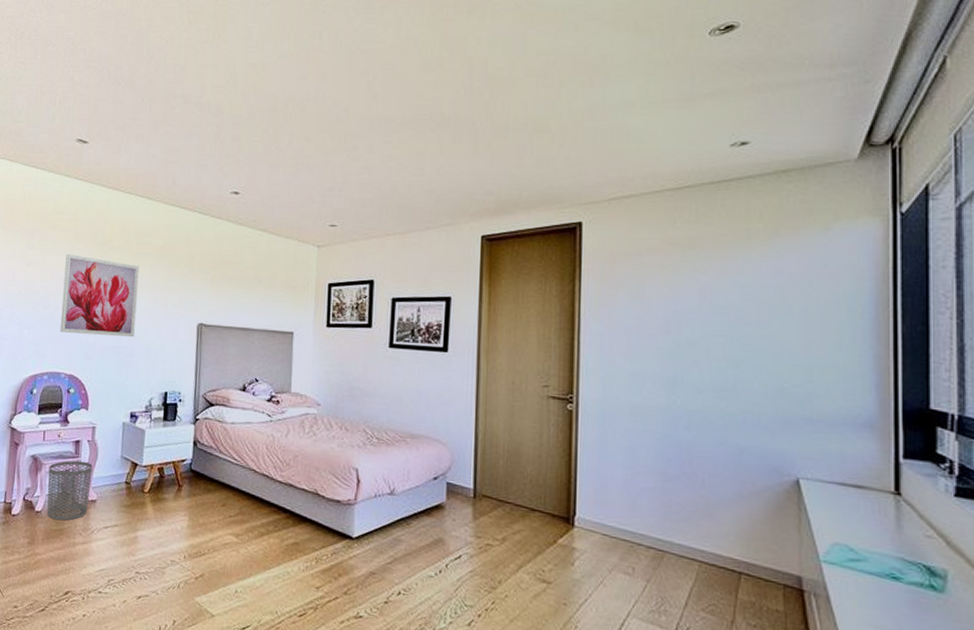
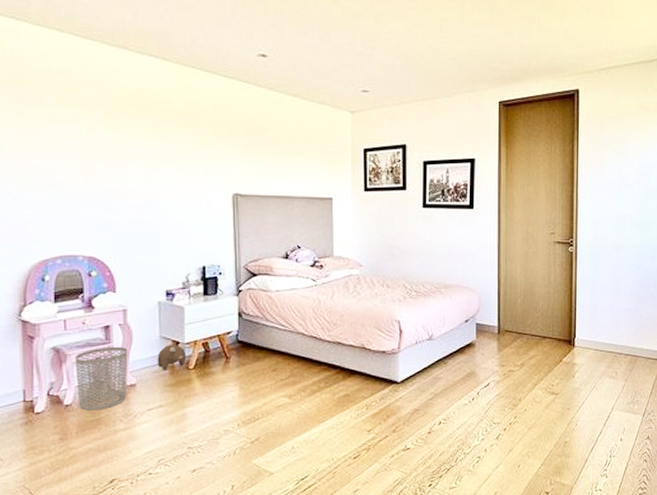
wall art: present [60,254,140,338] -> none [68,122,162,212]
plush toy: none [116,466,144,491] -> present [157,345,187,371]

